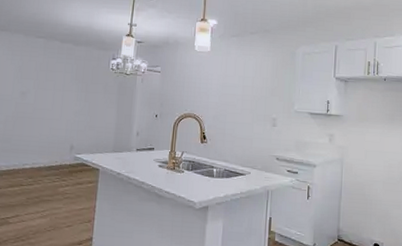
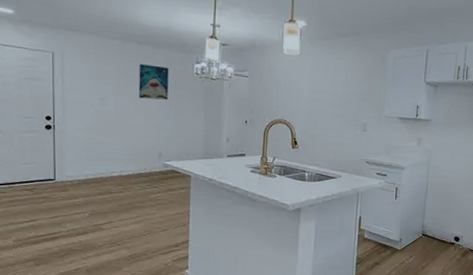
wall art: none [57,60,87,94] -> present [139,64,169,100]

